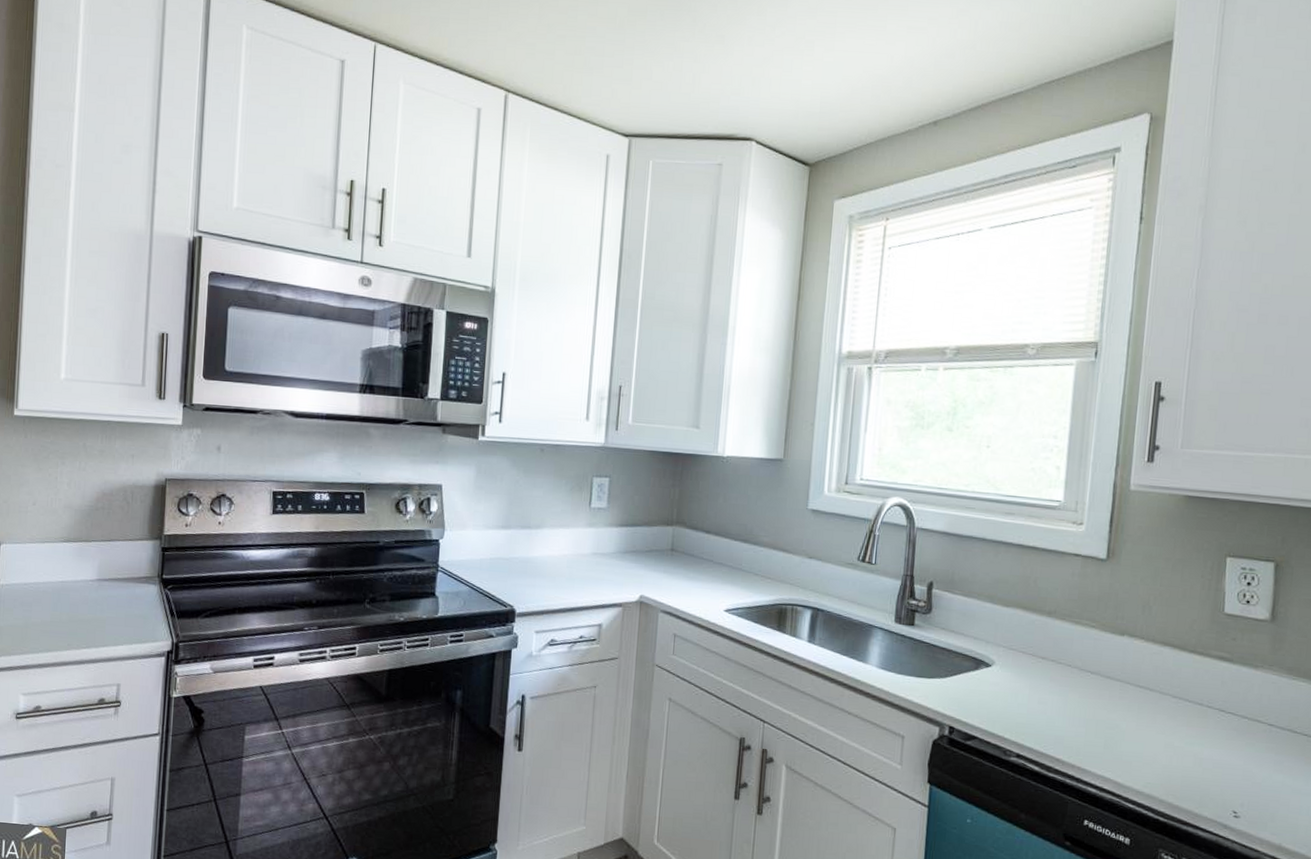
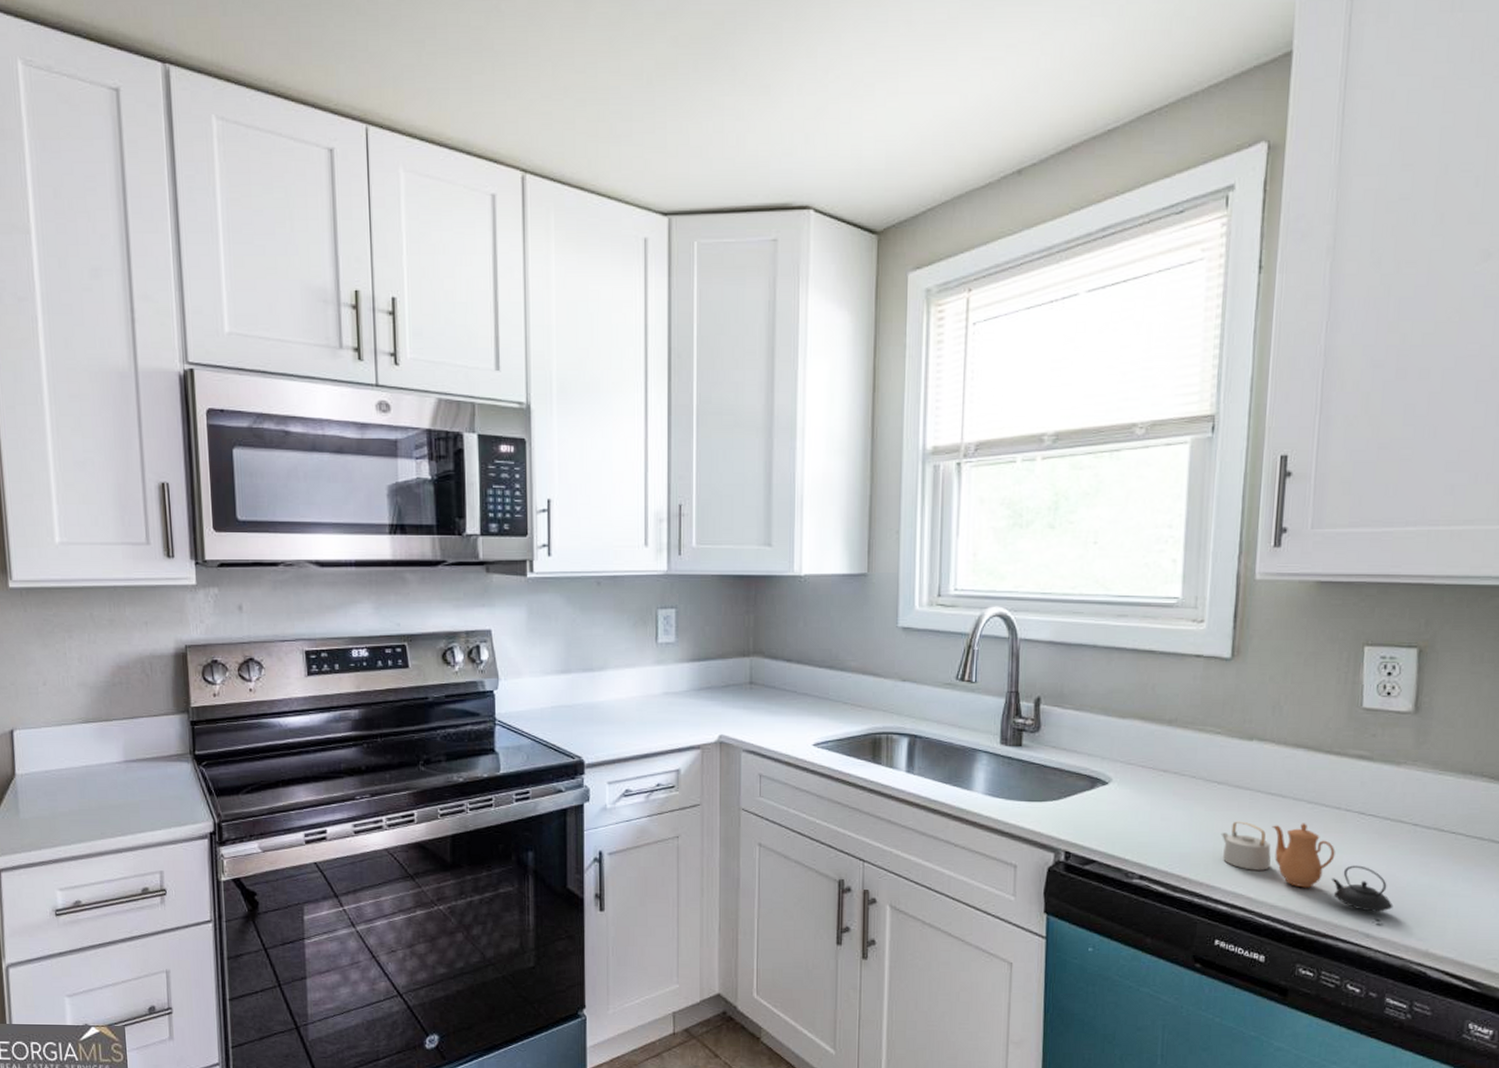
teapot: none [1092,709,1250,805] -> present [1221,821,1394,912]

